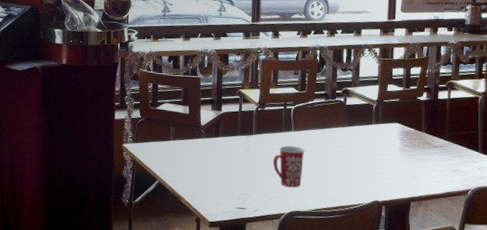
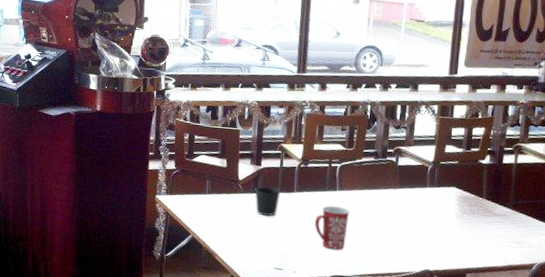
cup: none [216,130,240,159] -> present [254,186,280,217]

